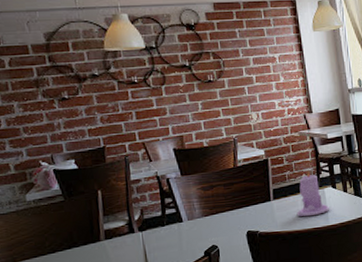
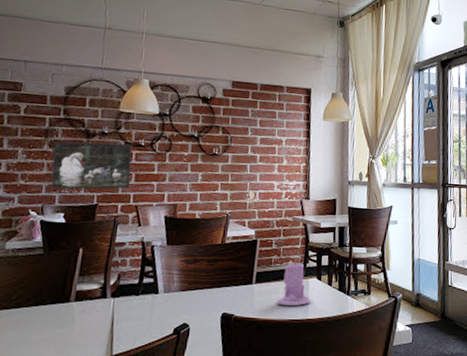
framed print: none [47,82,133,138] -> present [51,141,132,189]

